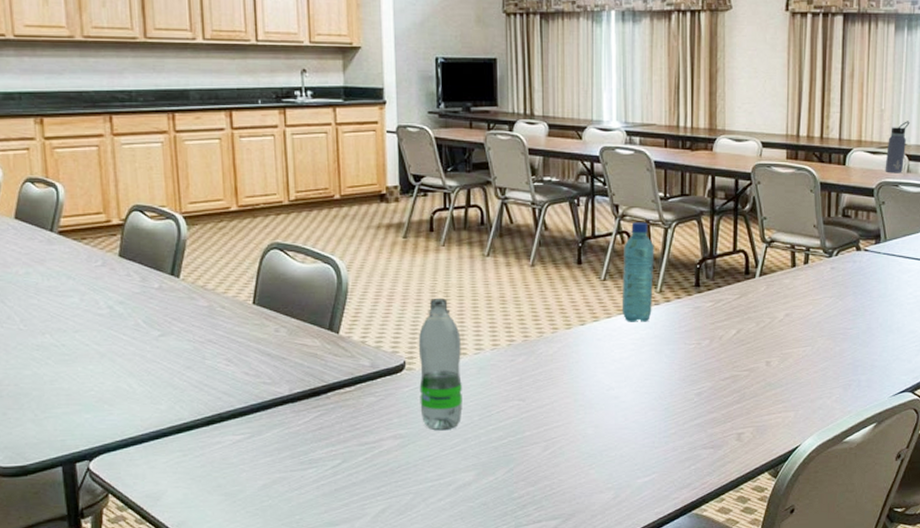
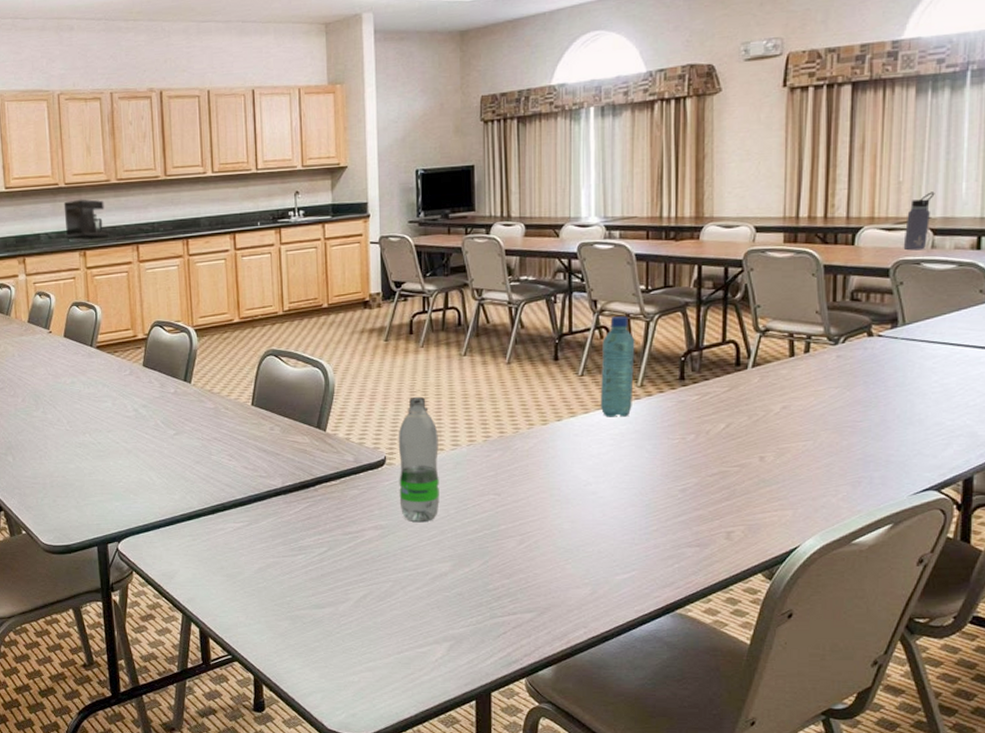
coffee maker: none [12,55,74,106] -> present [63,199,109,240]

